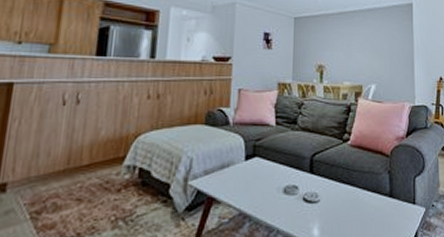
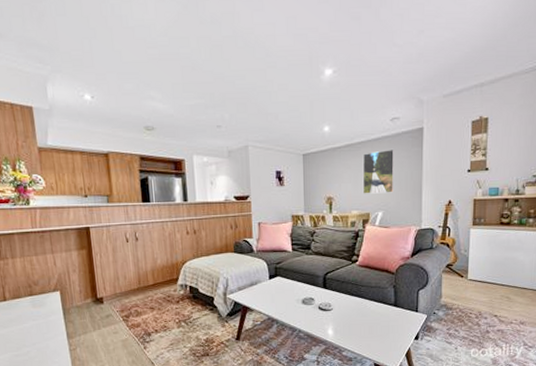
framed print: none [355,21,387,65] -> present [362,150,395,194]

